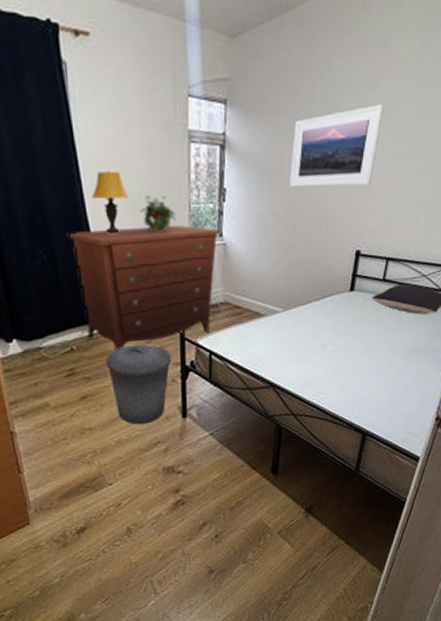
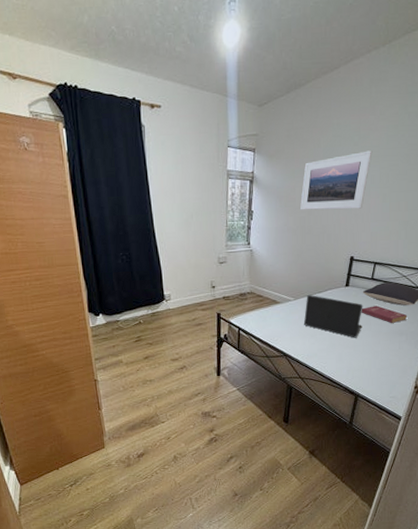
dresser: present [66,225,221,351] -> none [140,236,249,325]
table lamp: present [91,171,129,233] -> none [158,198,184,242]
trash can: present [106,343,171,425] -> none [163,320,210,380]
potted plant: present [140,195,176,232] -> none [191,215,217,241]
laptop: none [295,302,373,359] -> present [303,294,363,338]
book: none [370,315,428,338] -> present [361,305,408,323]

